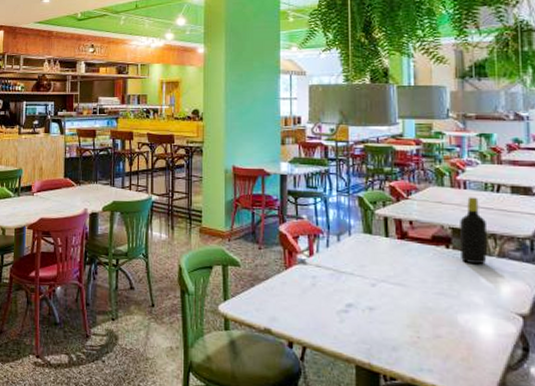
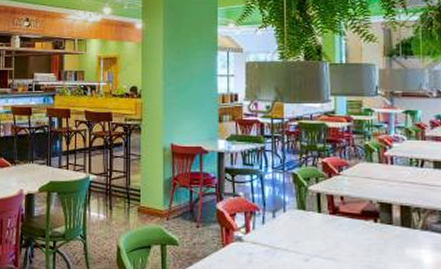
bottle: present [460,197,488,264] -> none [387,172,412,237]

